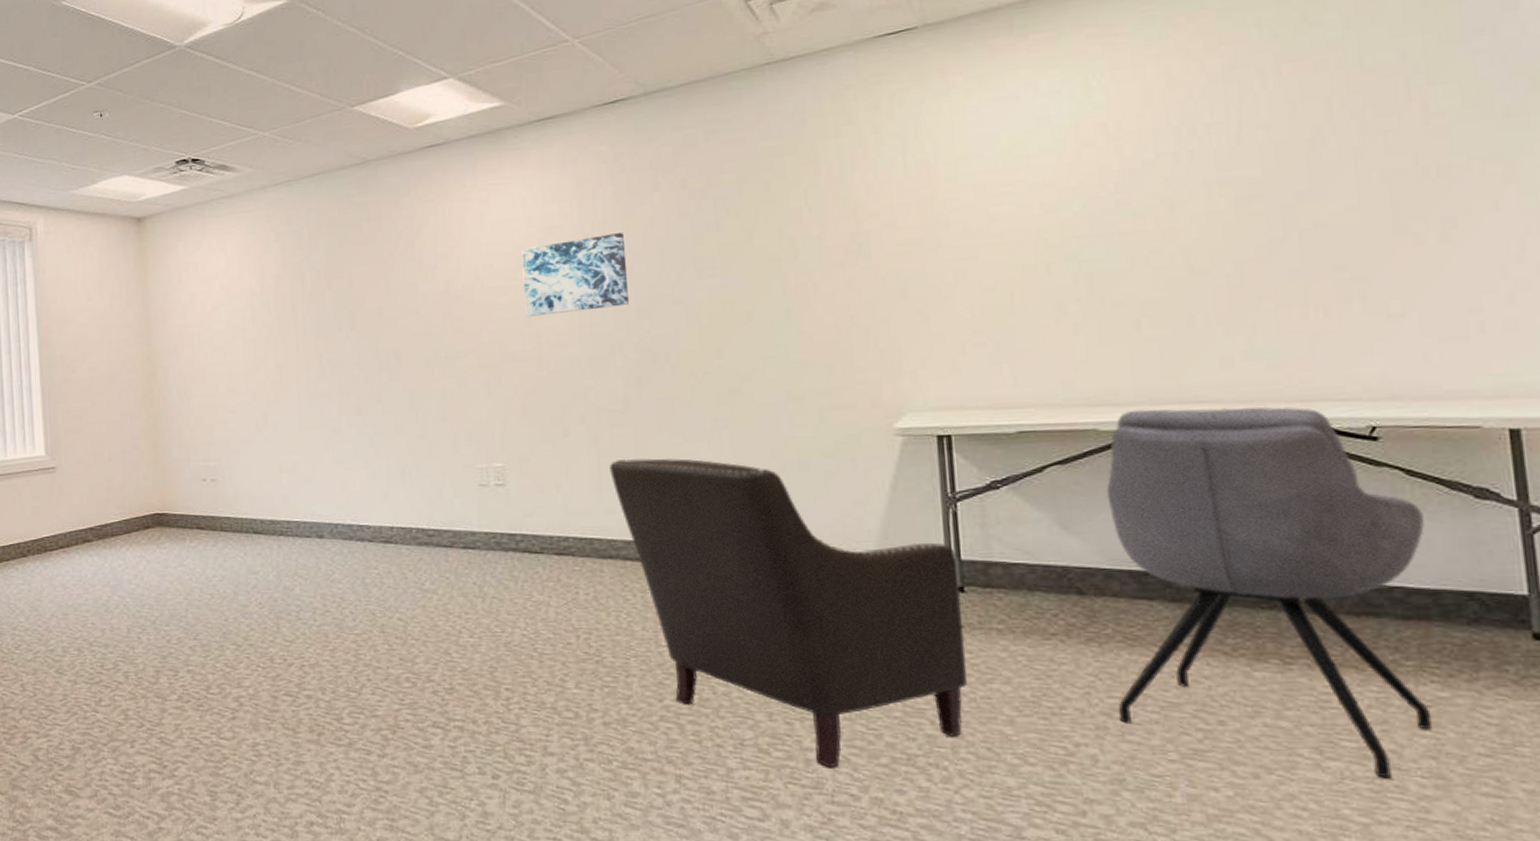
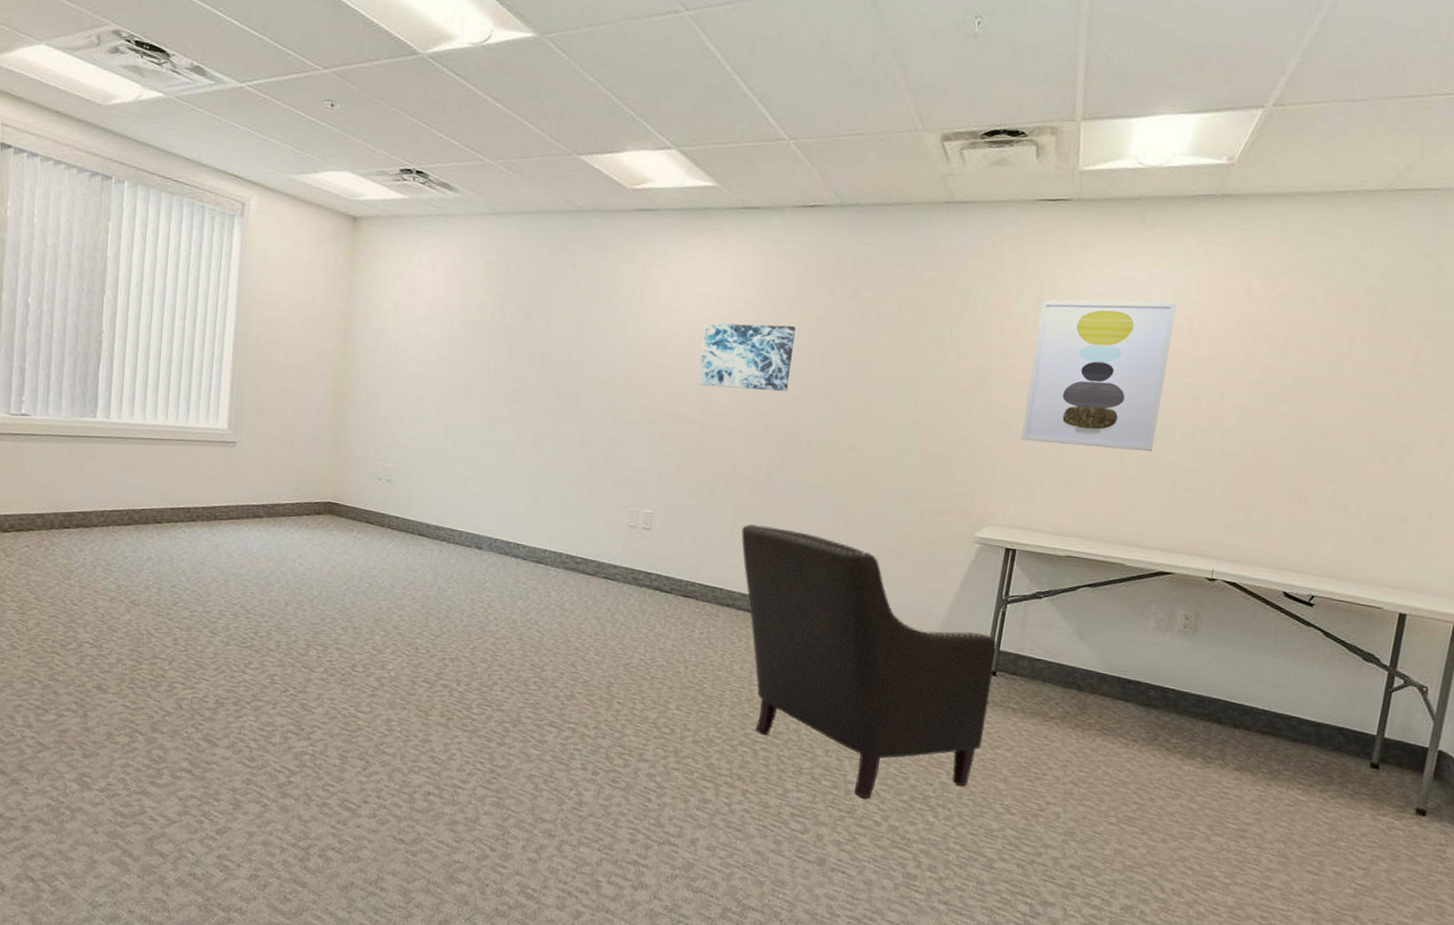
wall art: none [910,112,1096,306] -> present [1021,300,1177,452]
chair: present [1106,406,1433,779] -> none [1083,553,1327,854]

